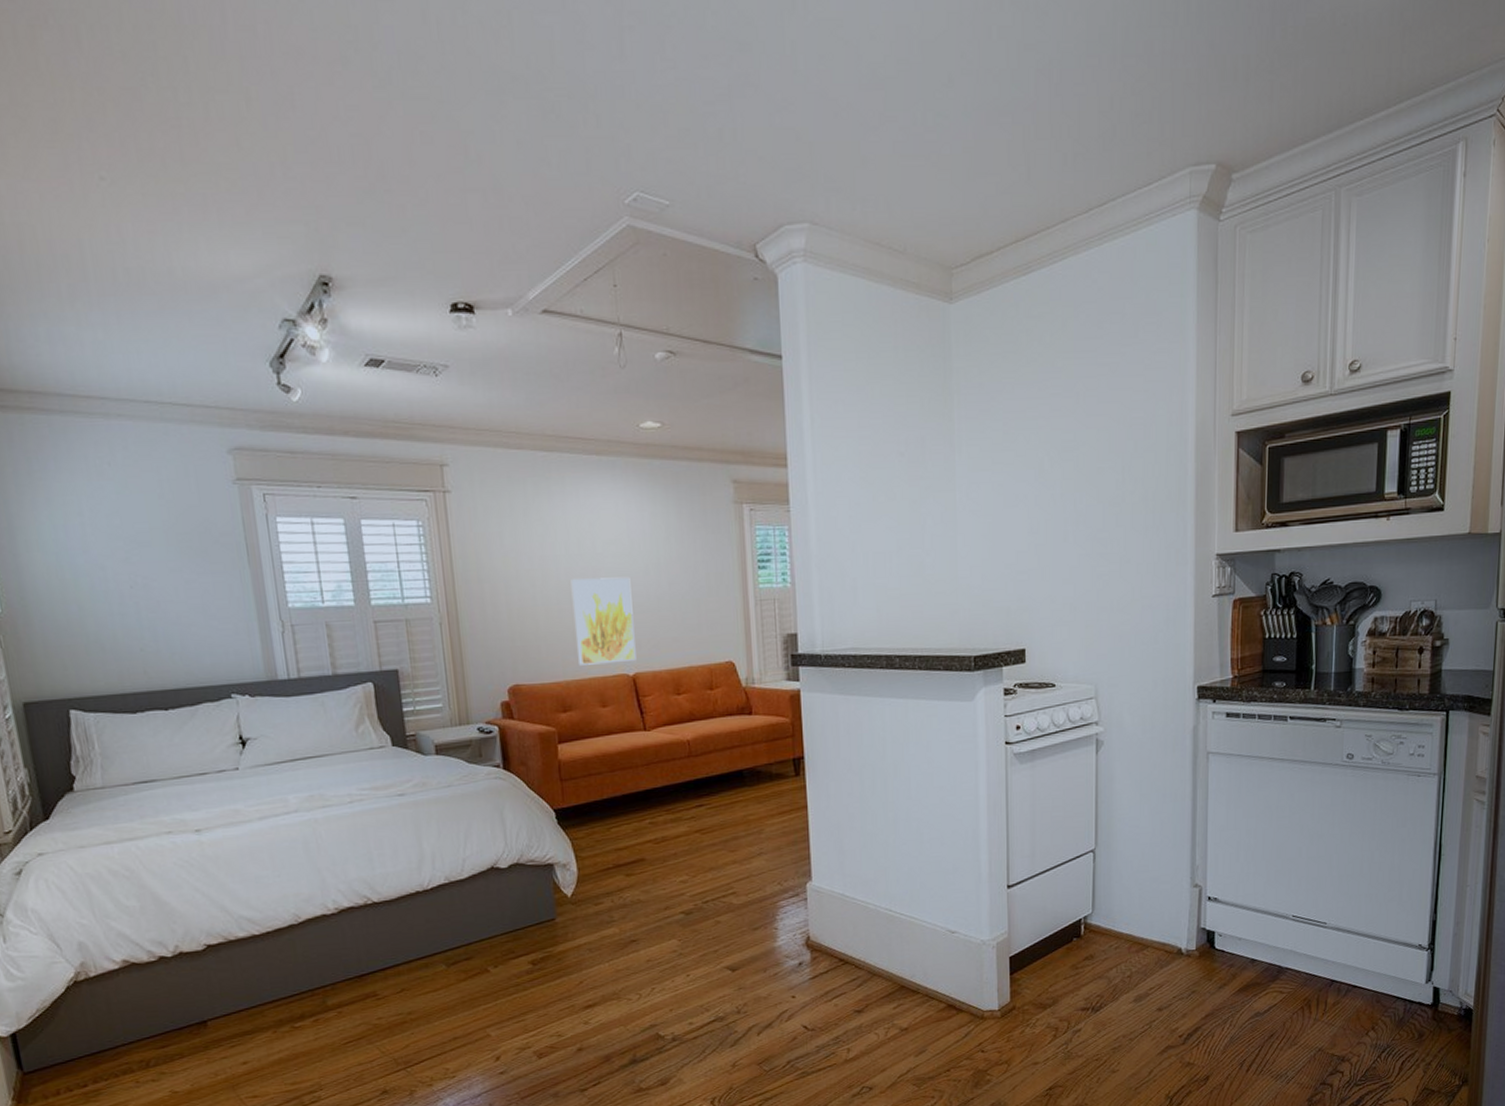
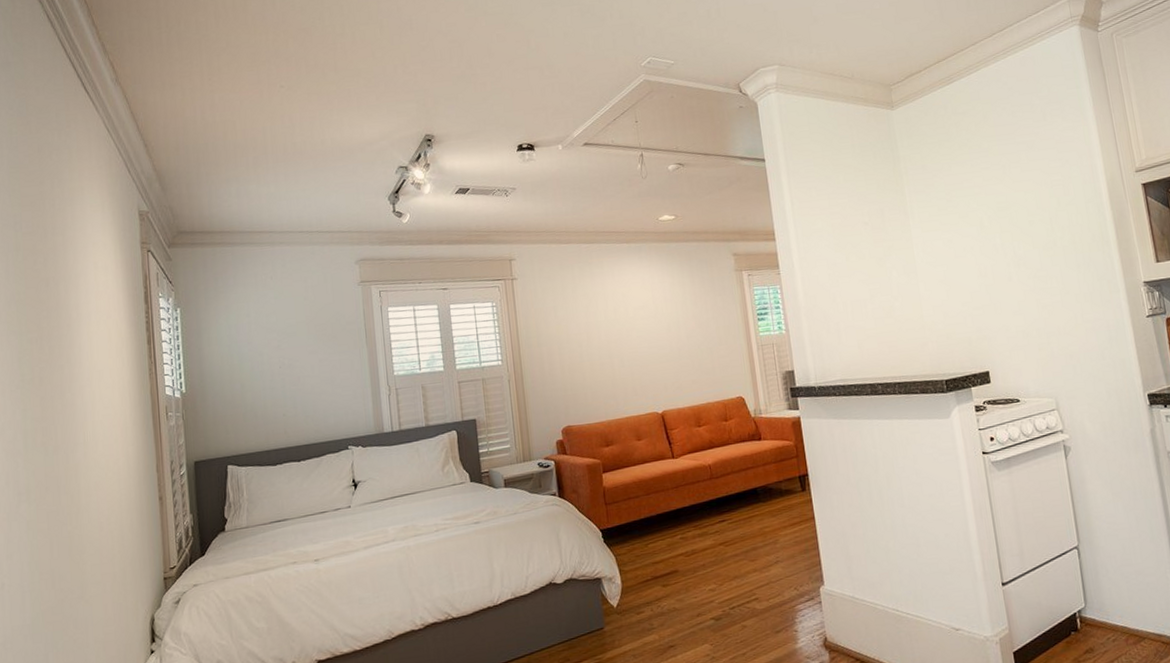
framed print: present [570,577,636,665] -> none [609,334,664,407]

